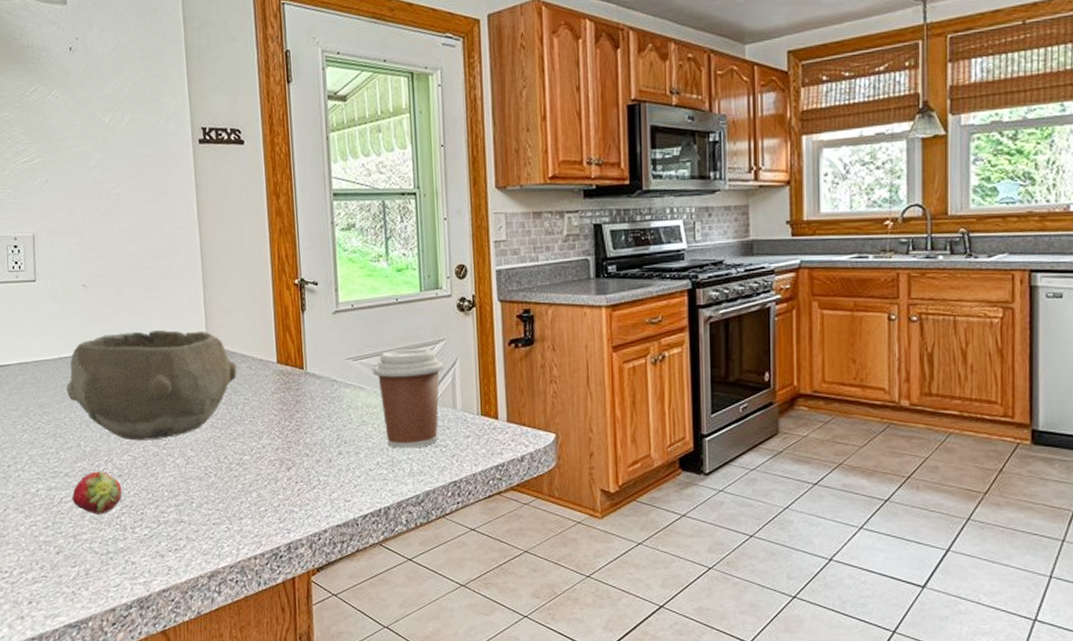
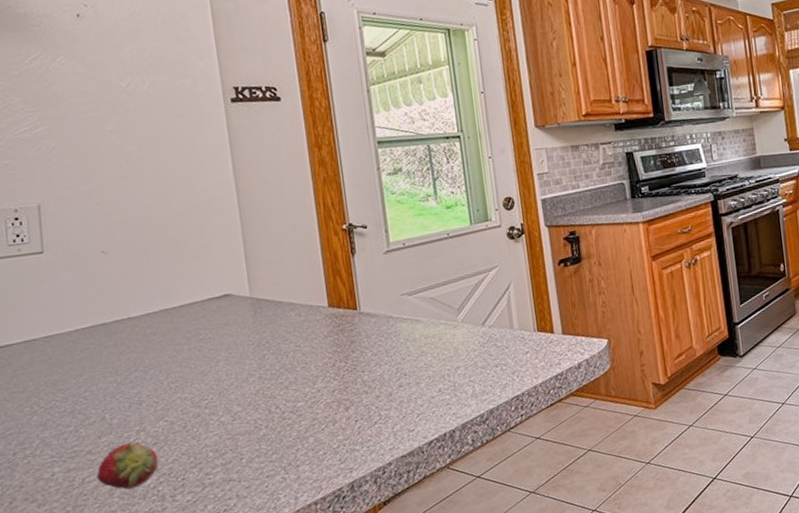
bowl: present [66,329,237,441] -> none [85,284,286,405]
coffee cup: present [372,349,444,449] -> none [428,276,499,374]

